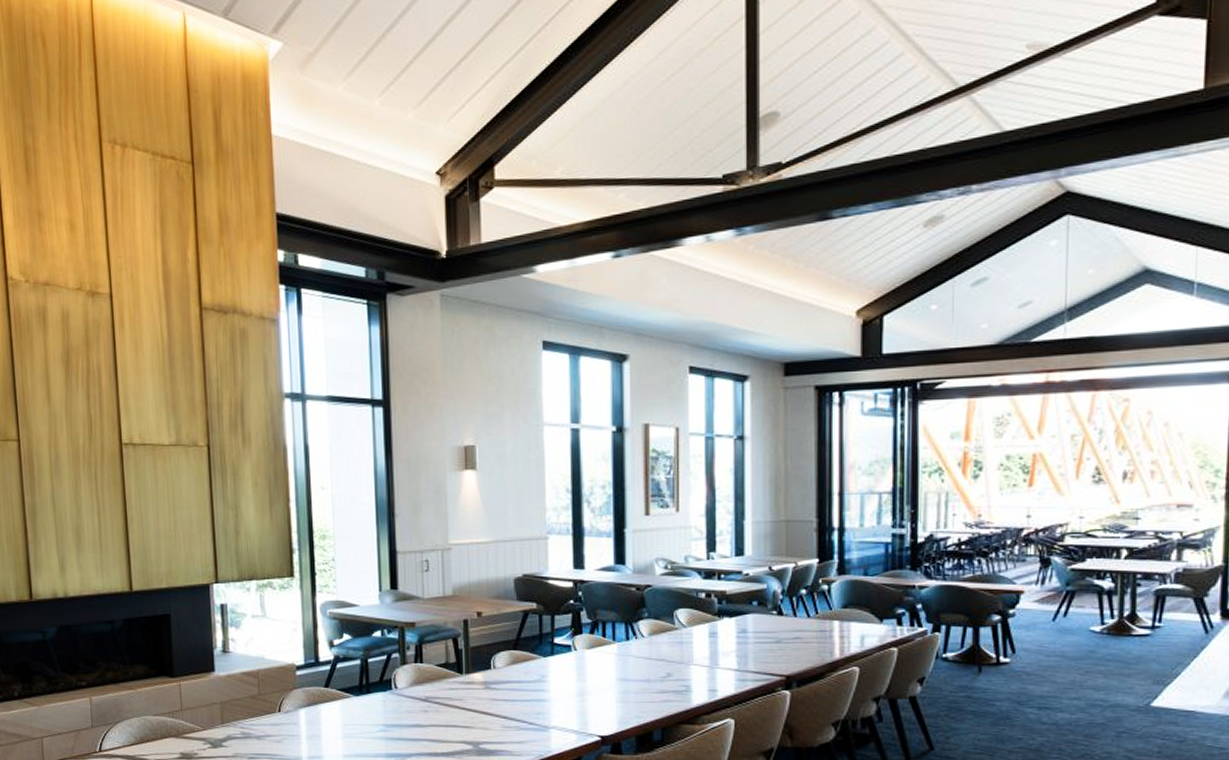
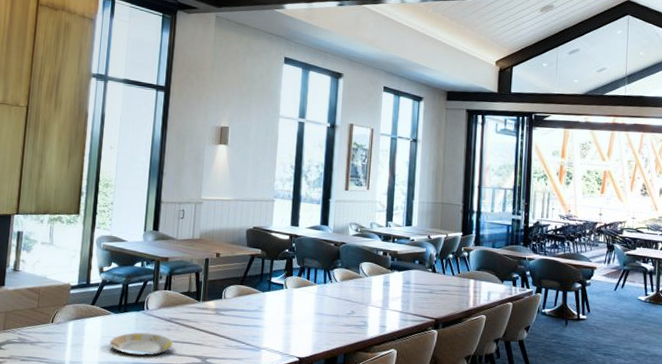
plate: none [354,717,435,746] -> present [110,332,174,356]

